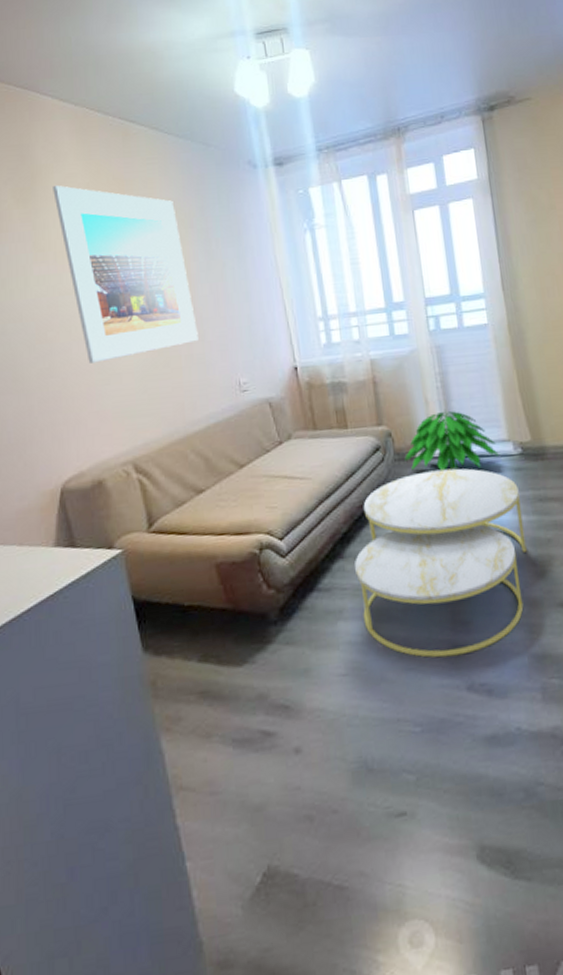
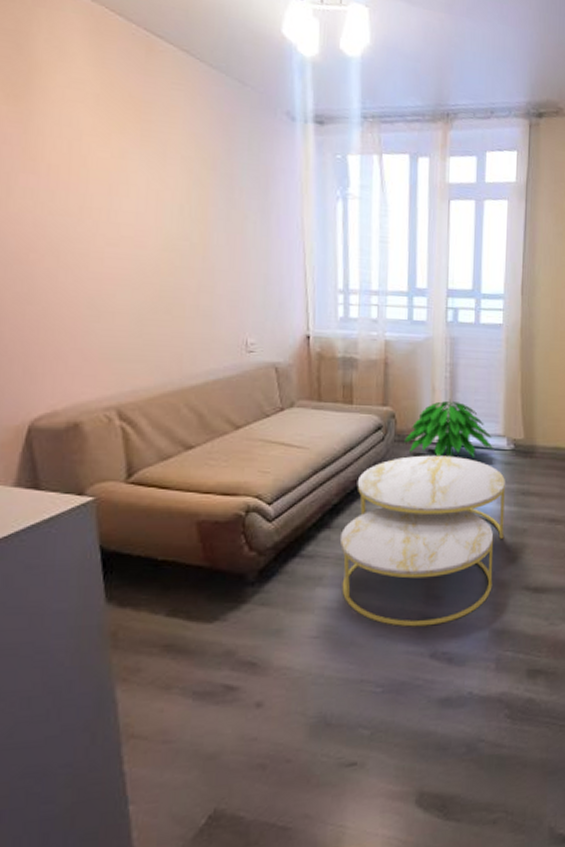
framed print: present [53,185,198,364] -> none [53,88,208,297]

